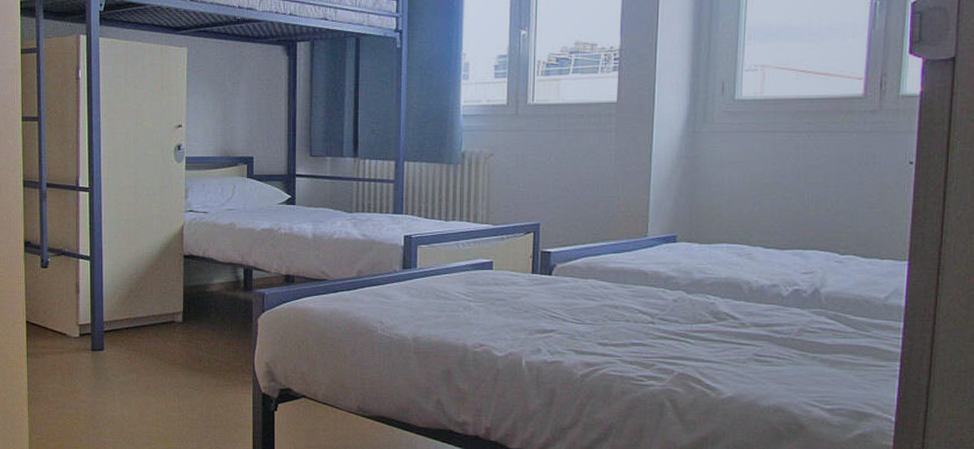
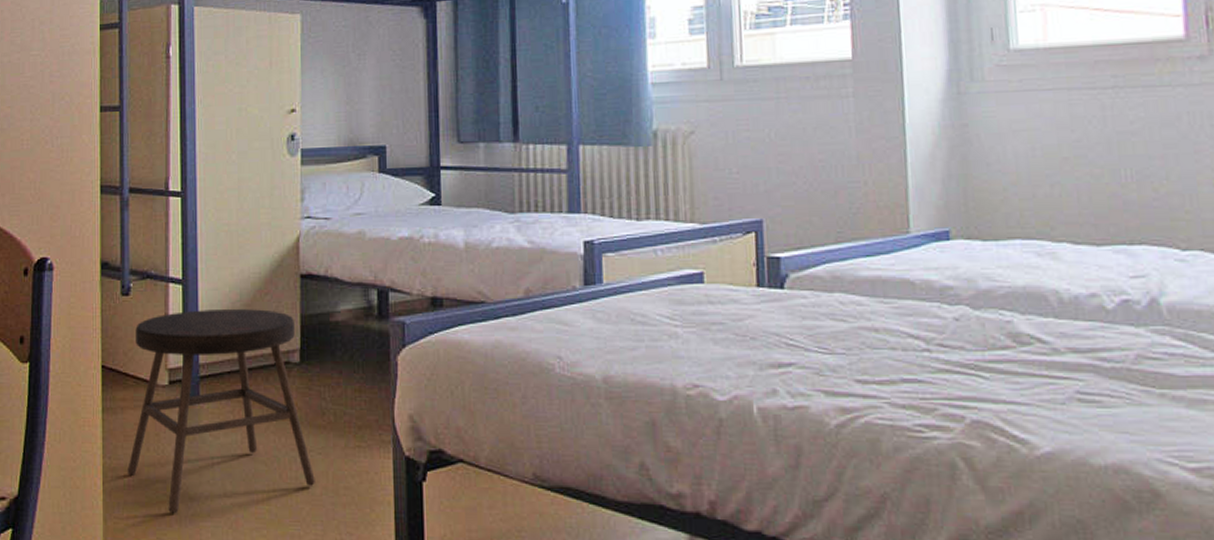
stool: none [47,280,193,432] -> present [127,309,315,514]

